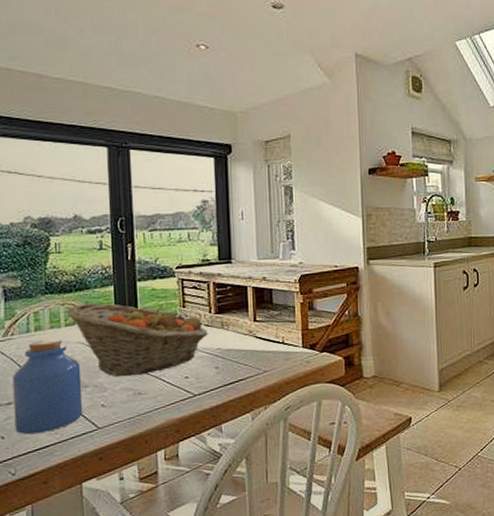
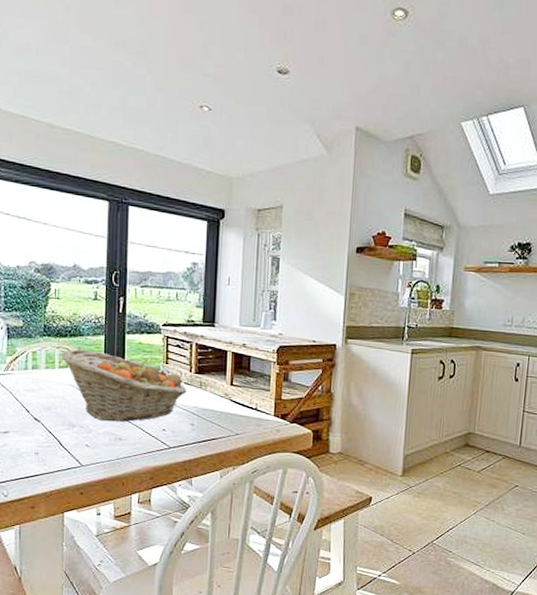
jar: present [12,338,83,435] -> none [9,378,70,463]

